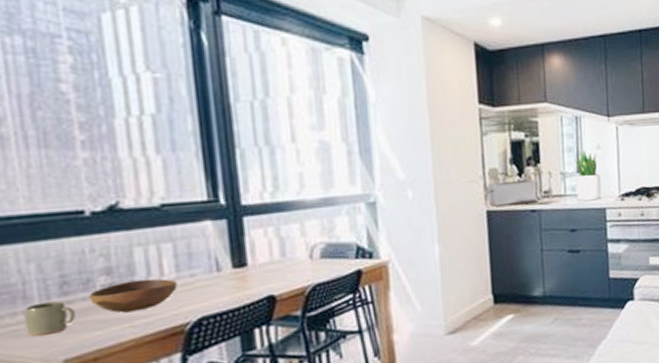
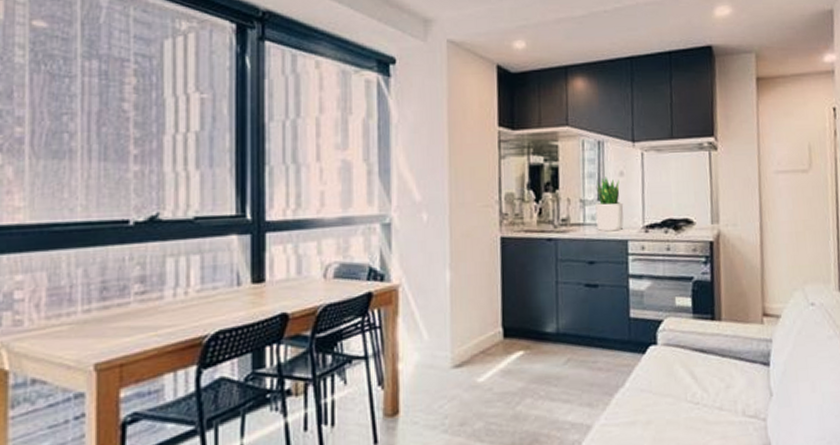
mug: present [24,300,76,337] -> none [67,305,110,338]
bowl: present [89,278,178,313] -> none [124,289,201,322]
toaster: present [487,179,538,208] -> none [502,206,555,234]

